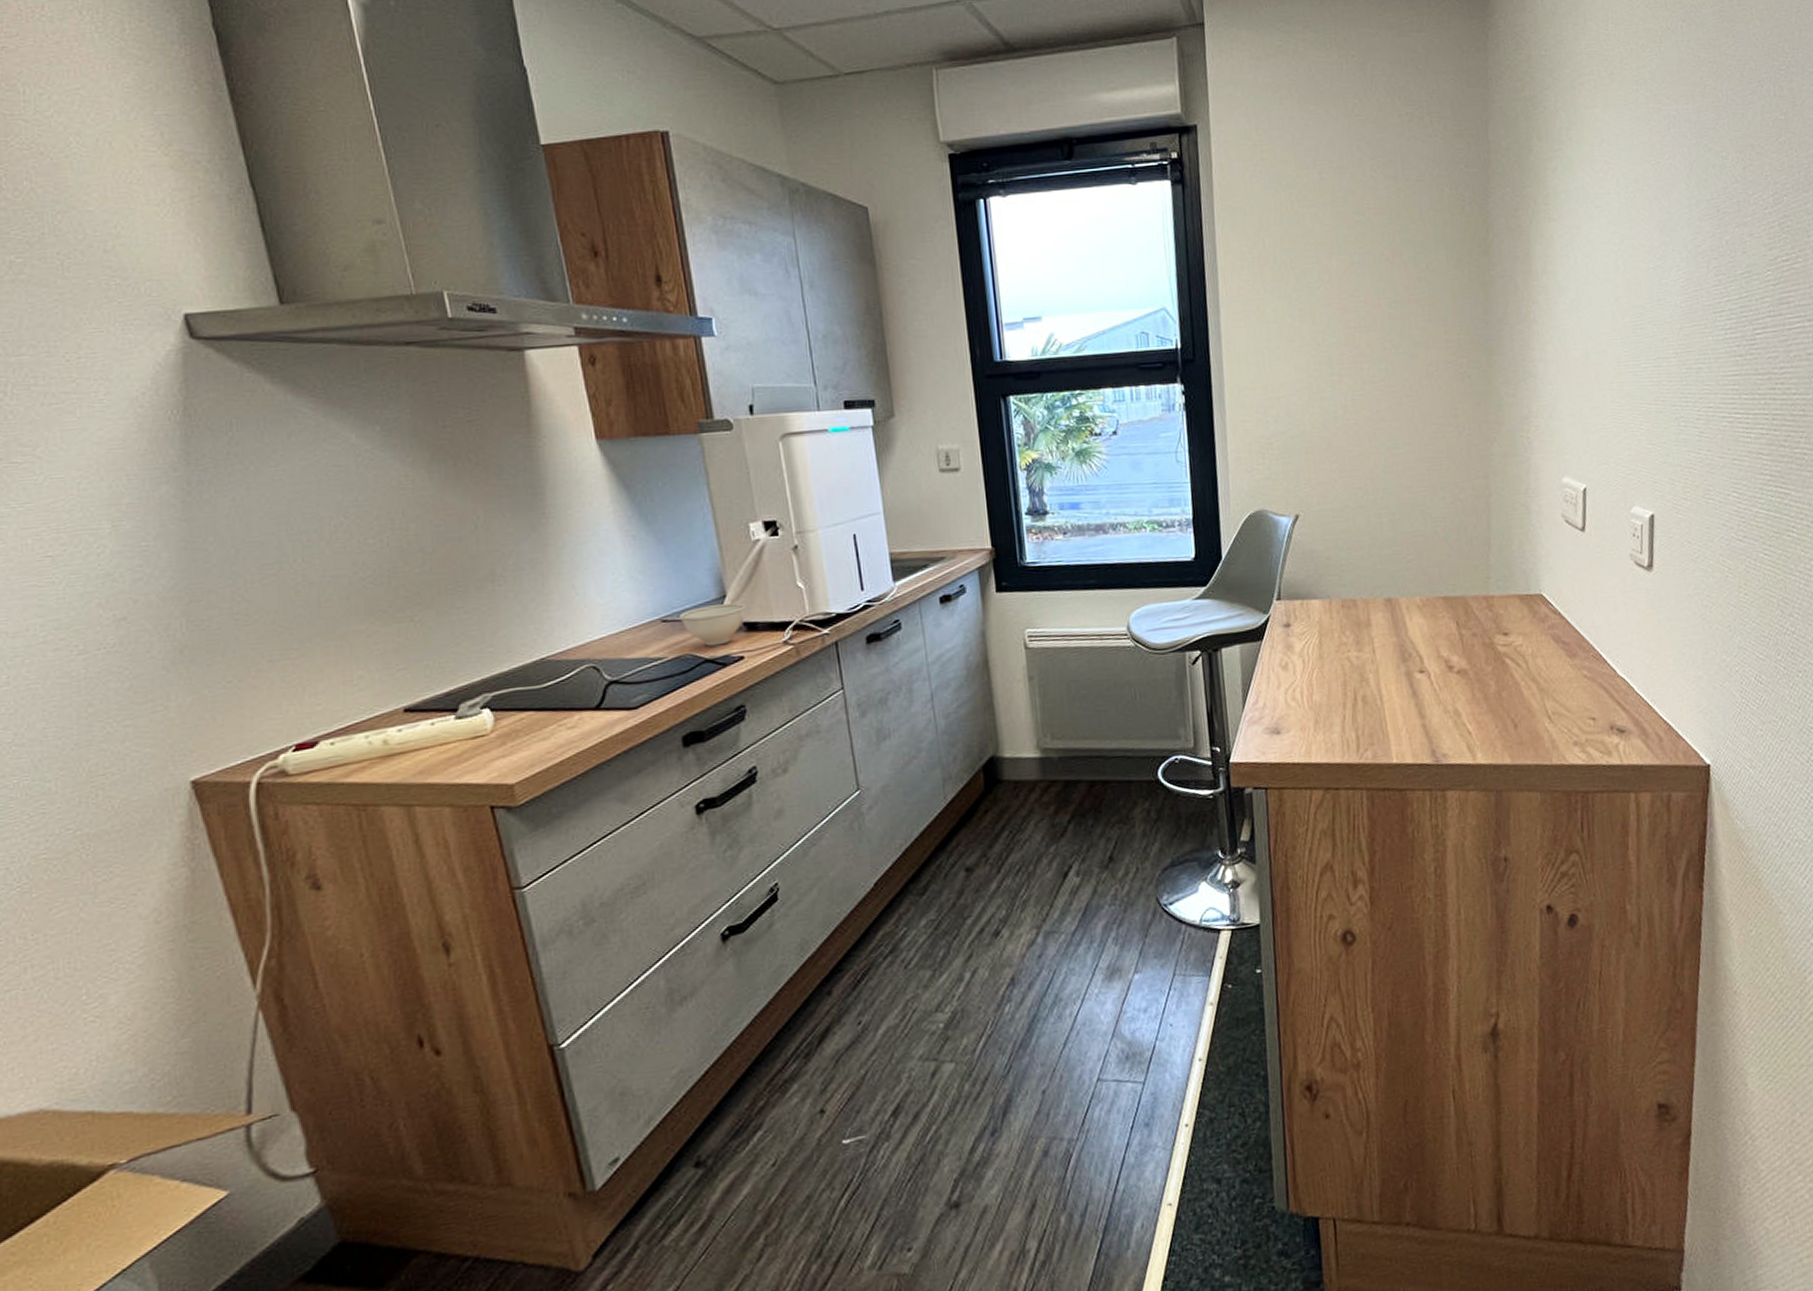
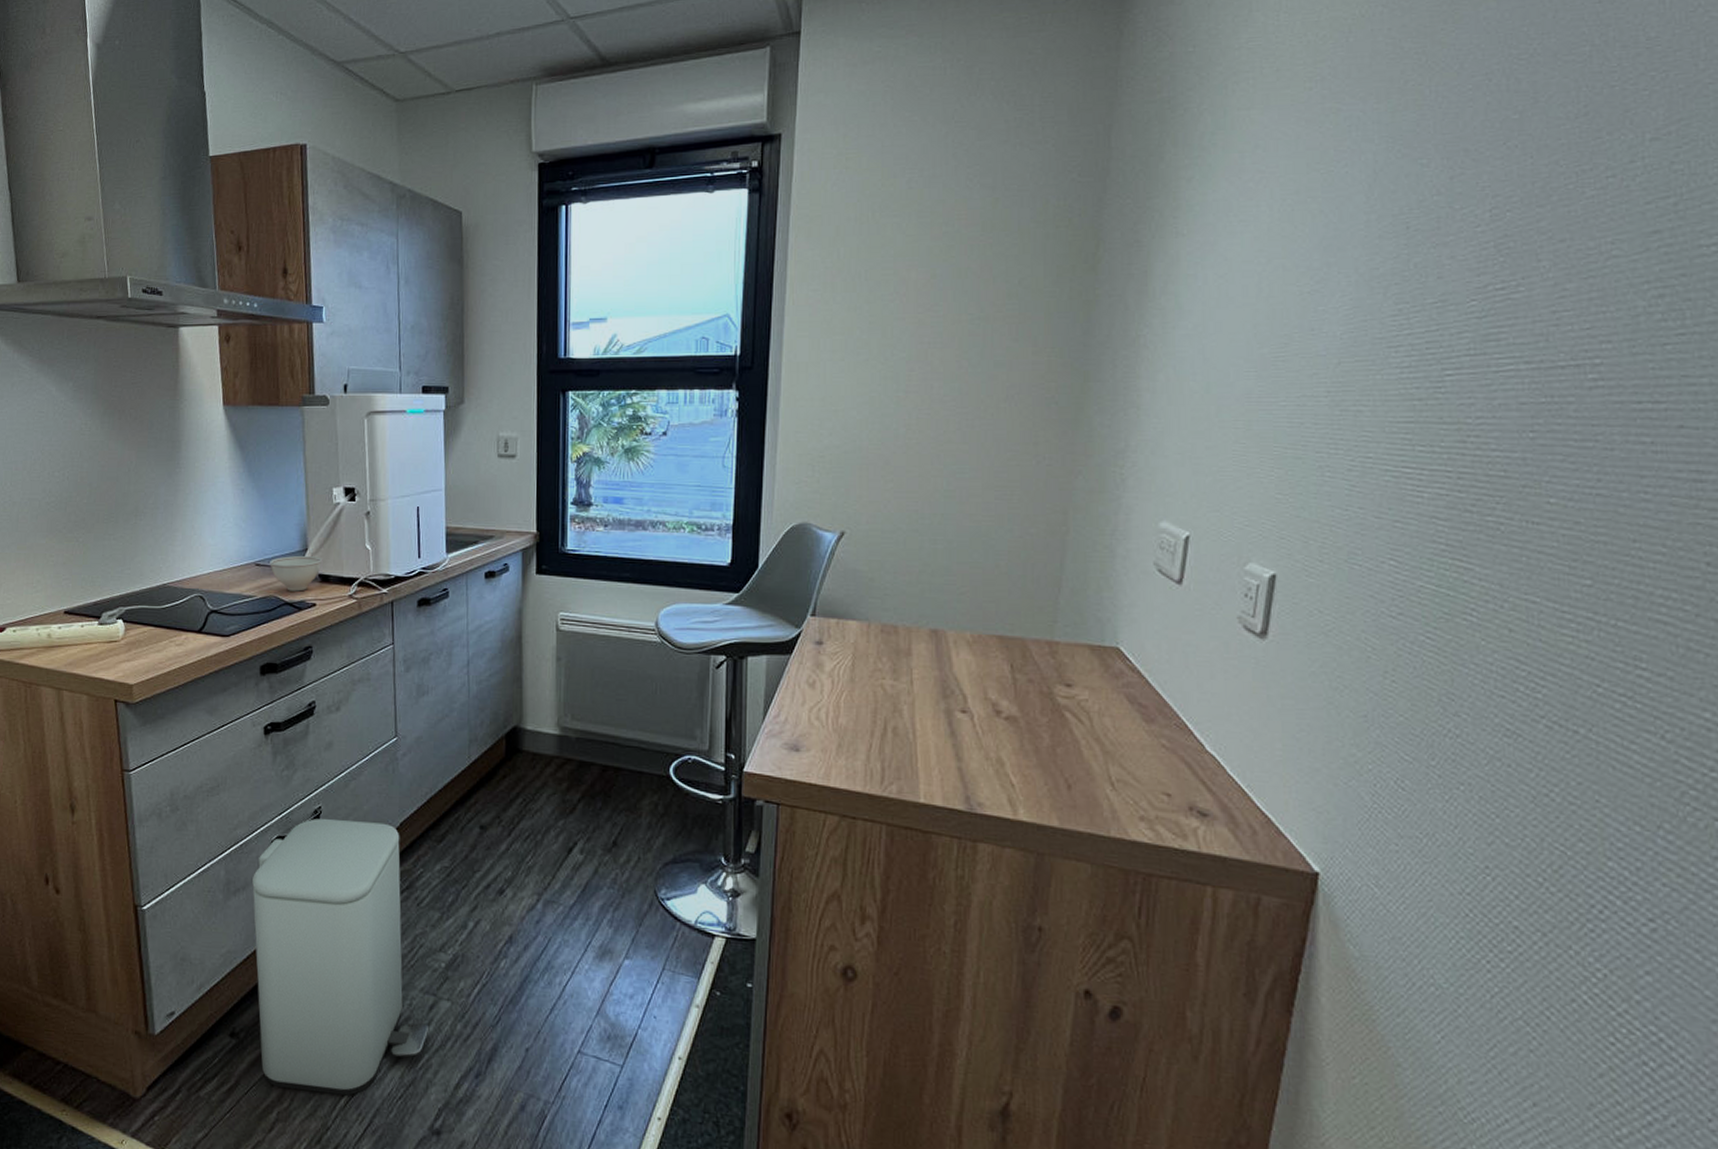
pedal bin: none [701,886,935,1209] -> present [252,818,430,1096]

